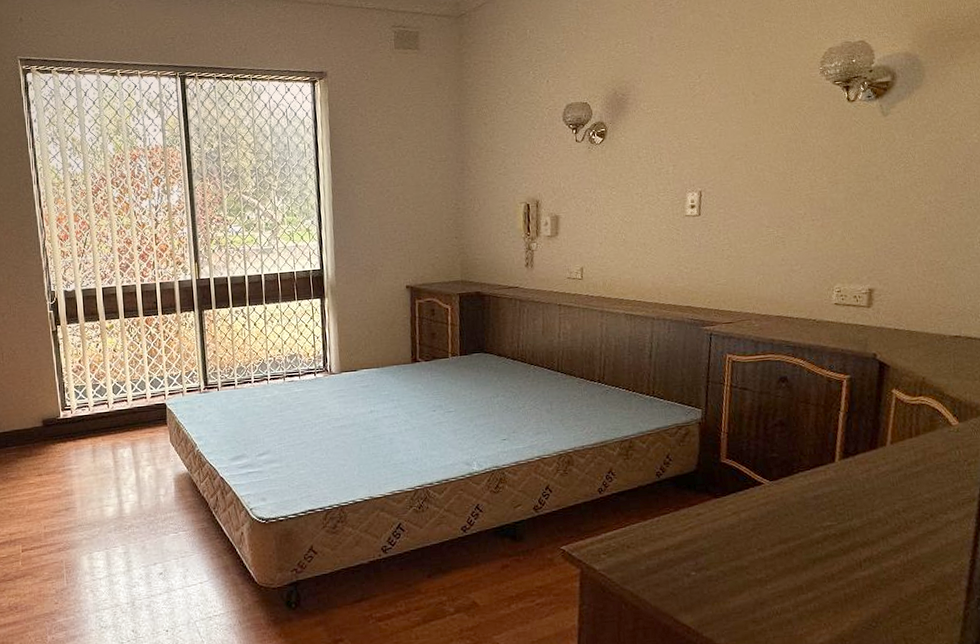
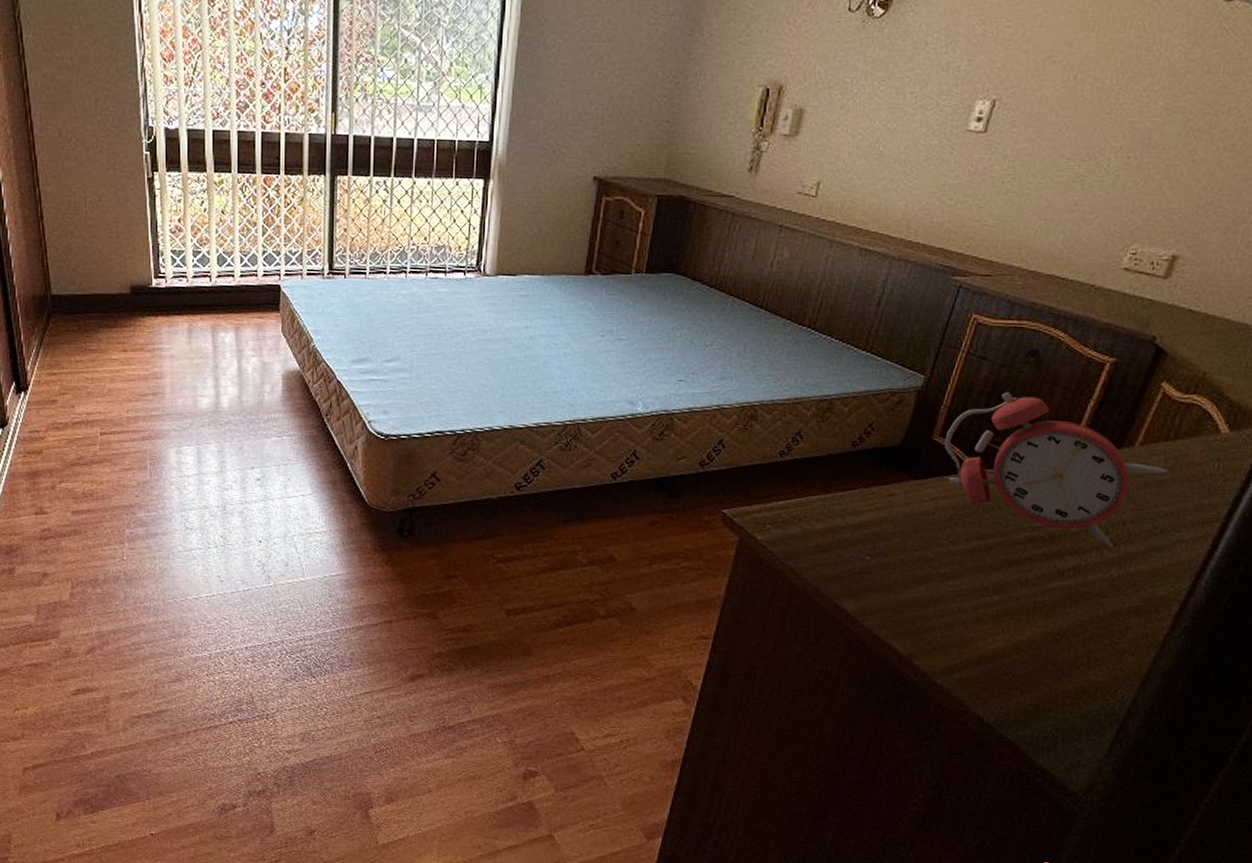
alarm clock: none [731,414,920,536] -> present [944,392,1168,548]

